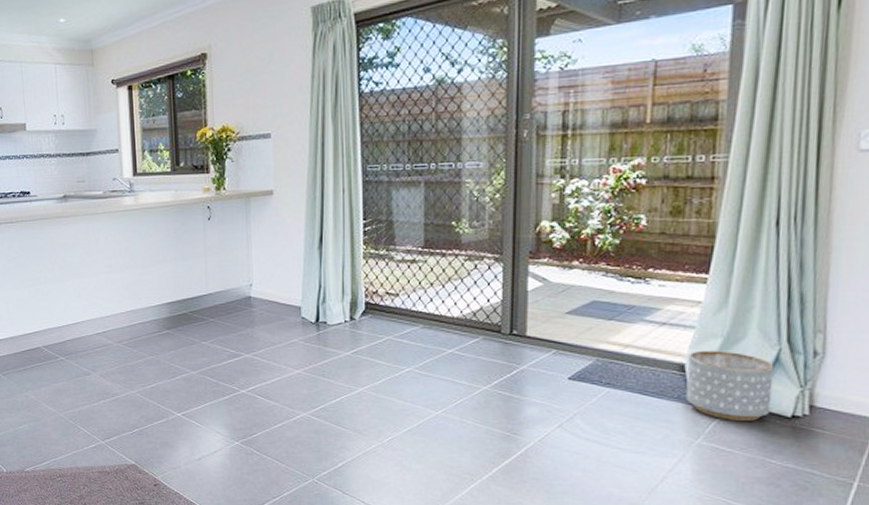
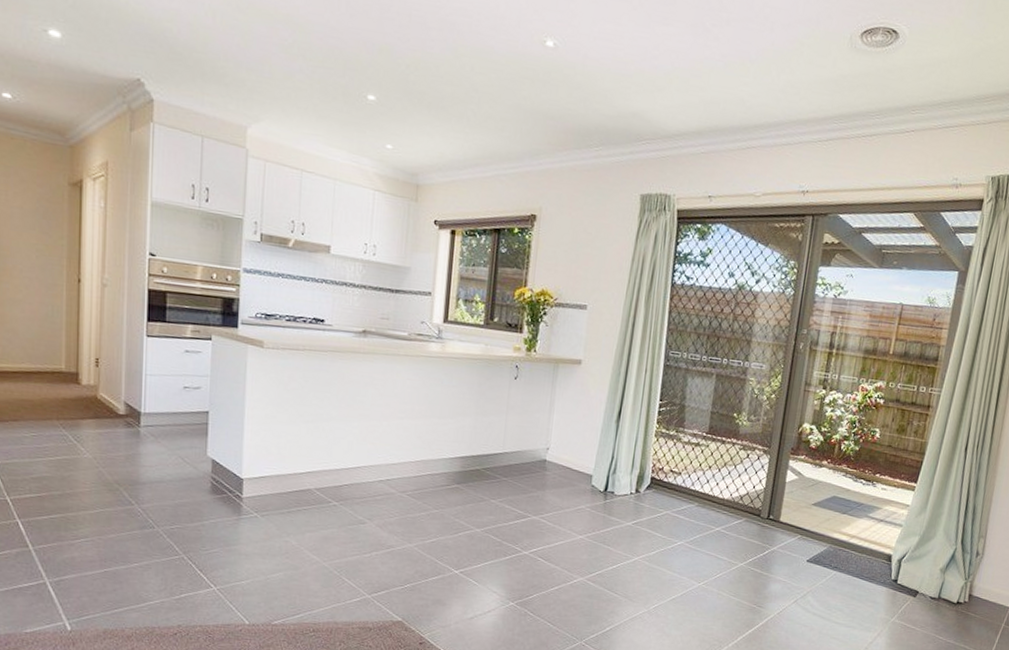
planter: present [686,350,774,421] -> none [889,545,951,605]

